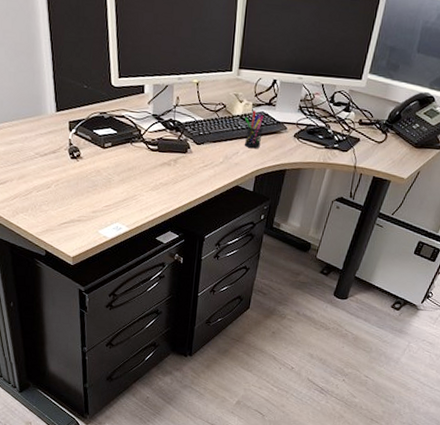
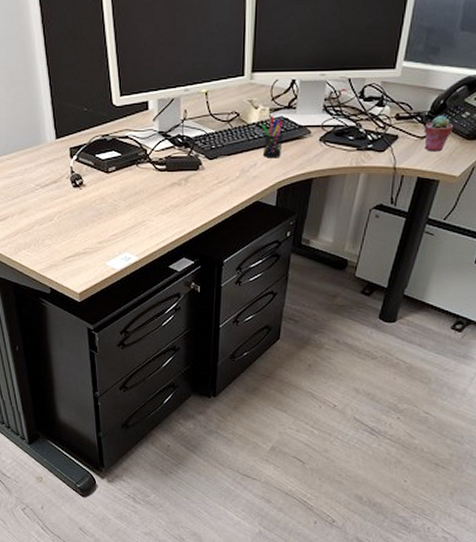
potted succulent: none [380,124,406,156] -> present [423,115,454,152]

